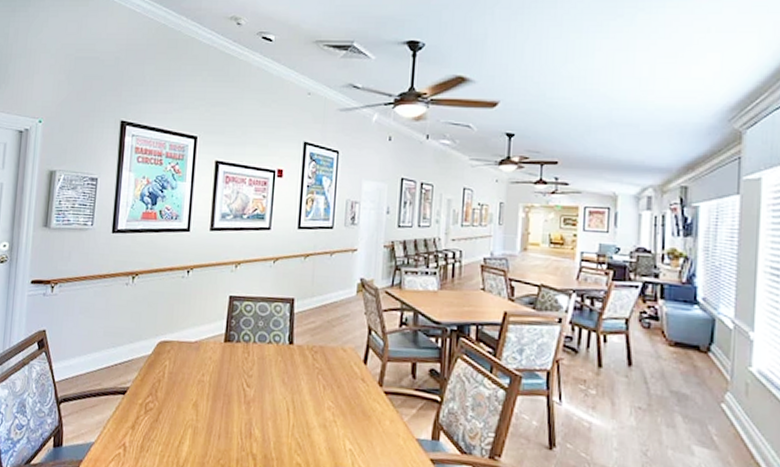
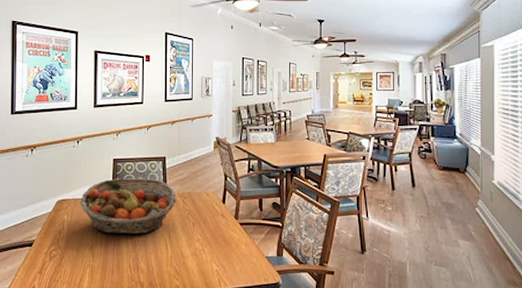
fruit basket: none [185,320,305,394] -> present [79,178,177,234]

